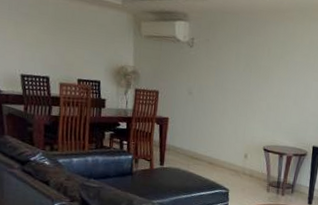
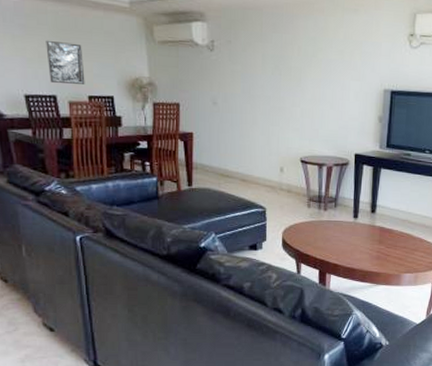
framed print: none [44,28,77,69] -> present [46,40,85,84]

